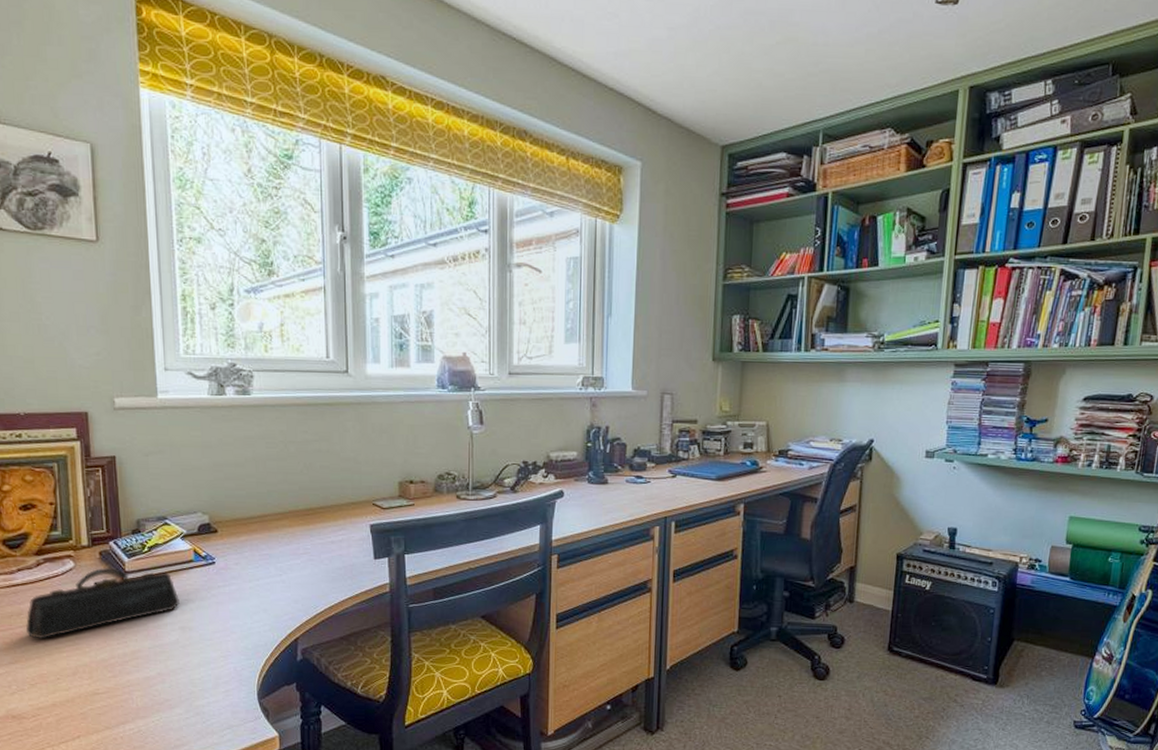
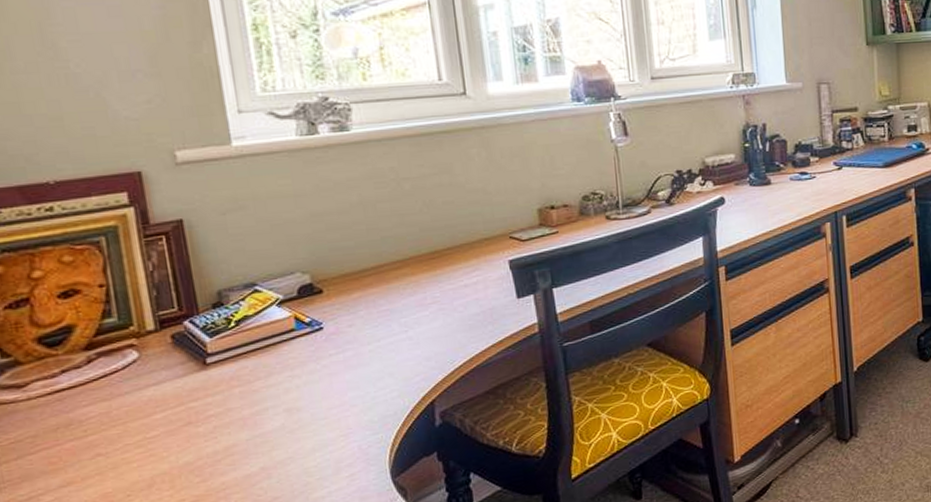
pencil case: present [25,567,180,639] -> none [78,347,282,452]

